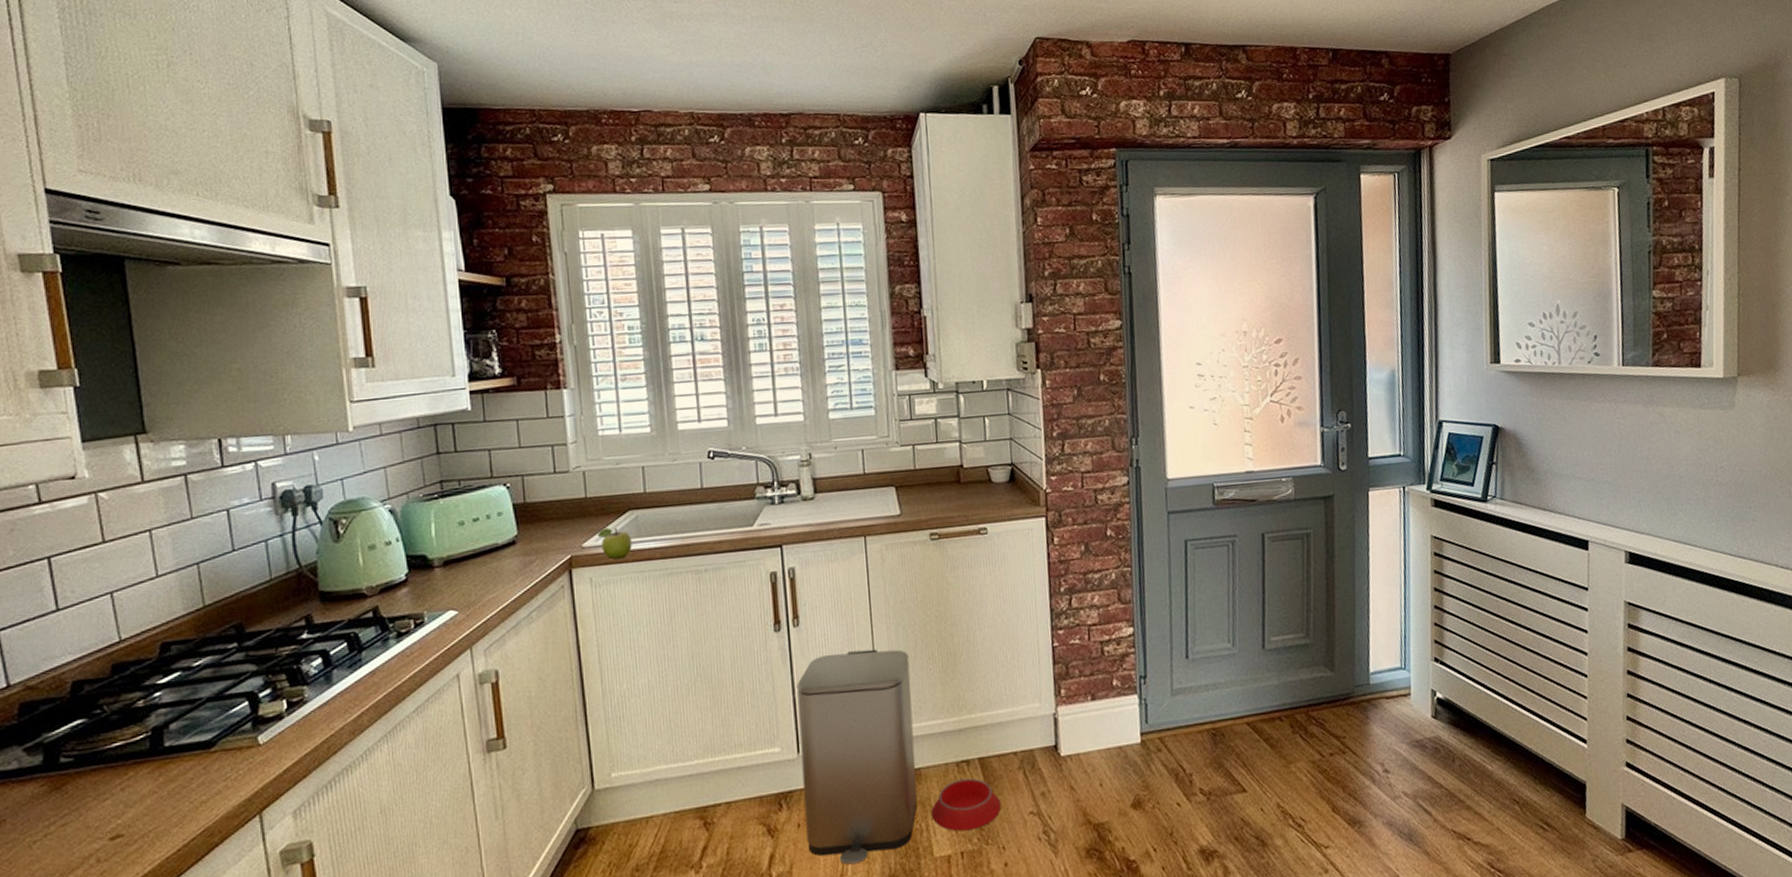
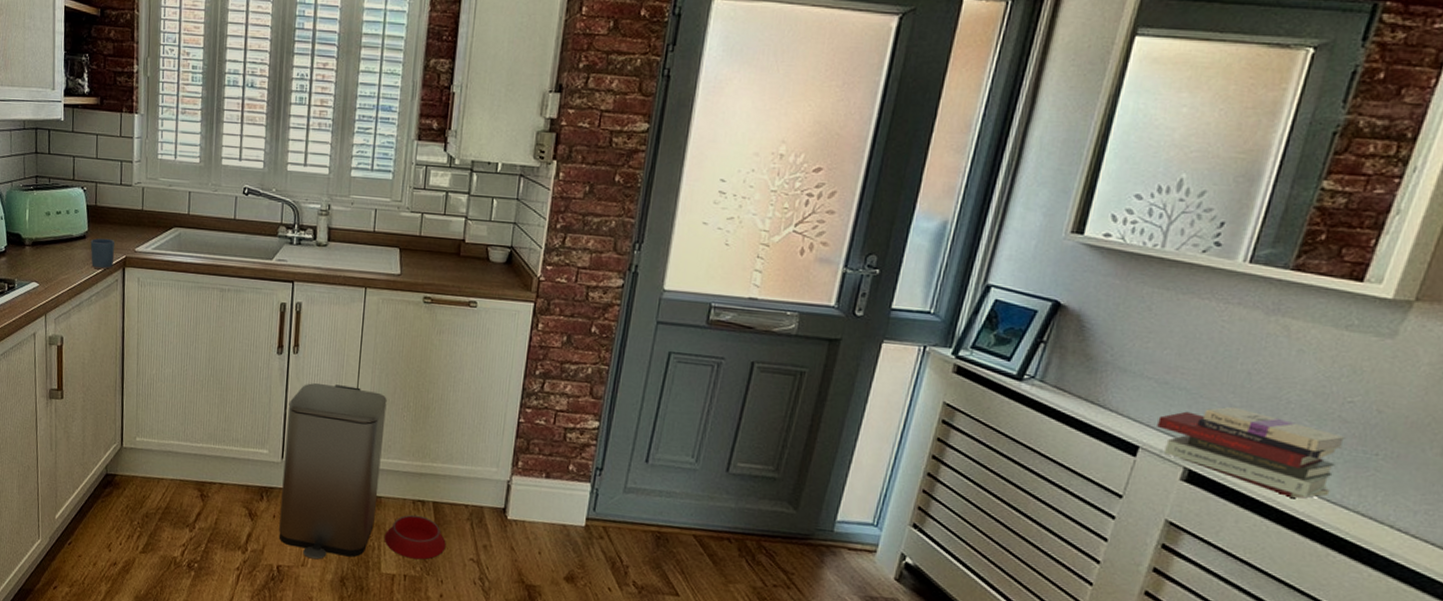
mug: none [522,538,556,578] -> present [90,238,116,270]
fruit: present [597,527,632,560] -> none [147,238,174,267]
books: none [1595,489,1730,559] -> present [1157,406,1347,499]

